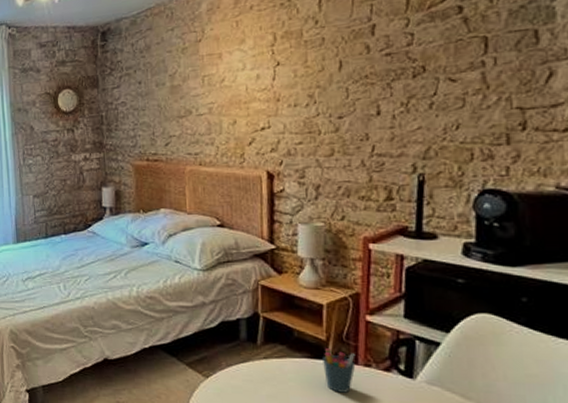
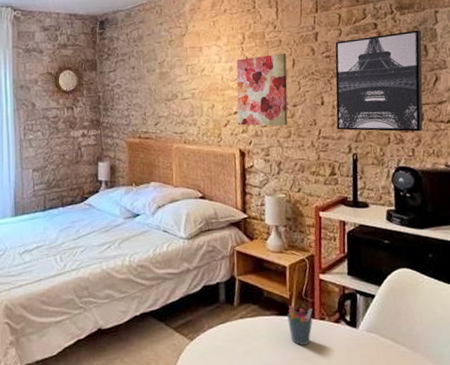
wall art: none [264,53,332,144] -> present [236,53,288,126]
wall art: none [396,9,532,146] -> present [335,30,423,132]

